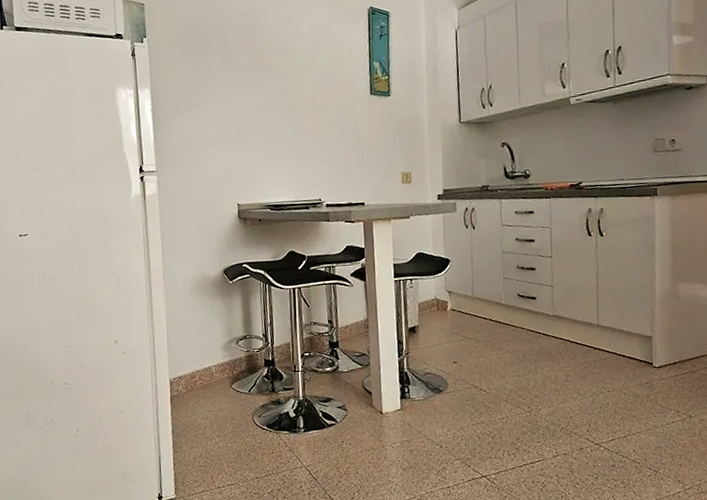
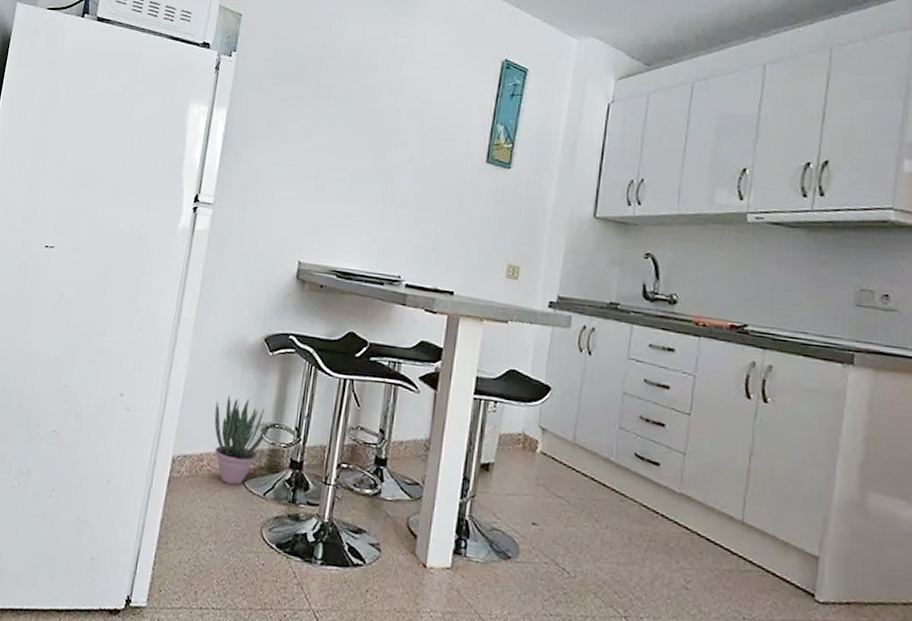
potted plant: none [195,321,243,391] -> present [214,395,271,486]

